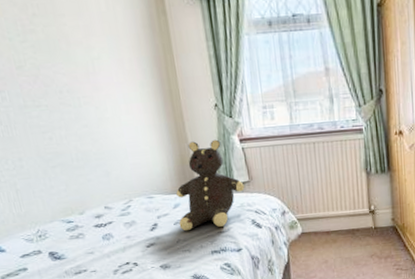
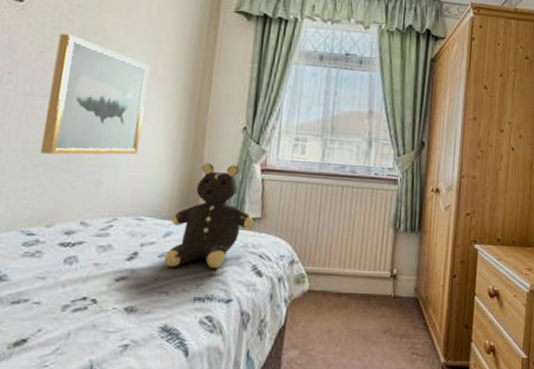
wall art: none [28,45,132,156] -> present [39,33,150,155]

